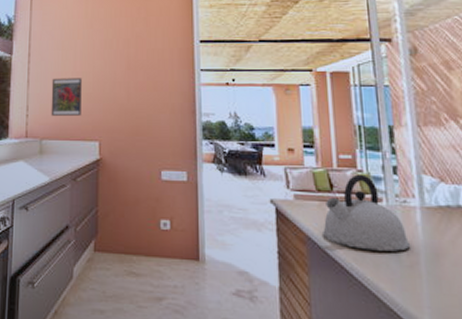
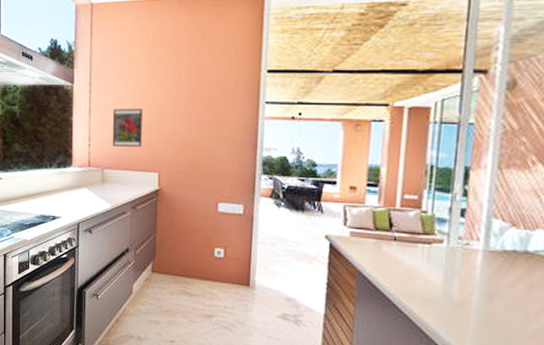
kettle: present [323,174,411,252] -> none [375,215,466,291]

